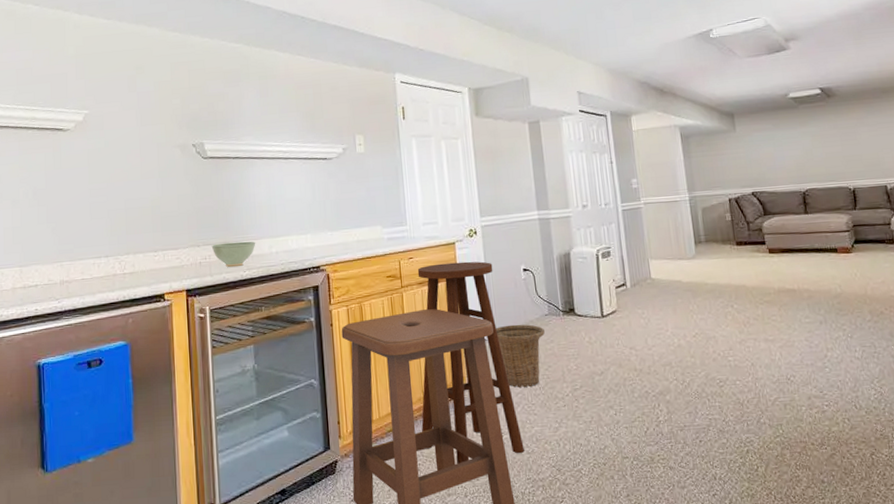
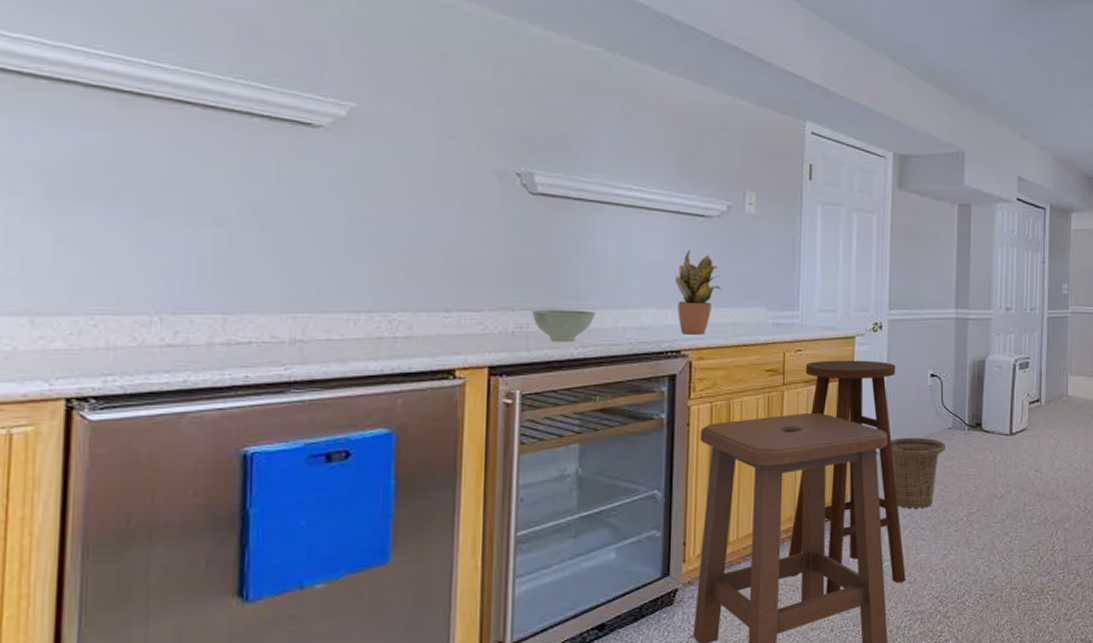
potted plant: none [310,186,346,253] -> present [675,249,722,335]

